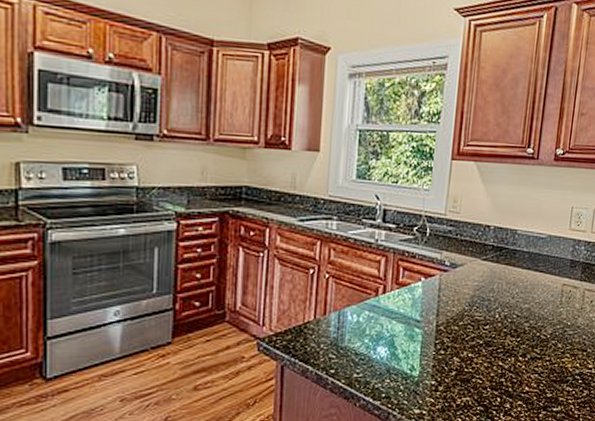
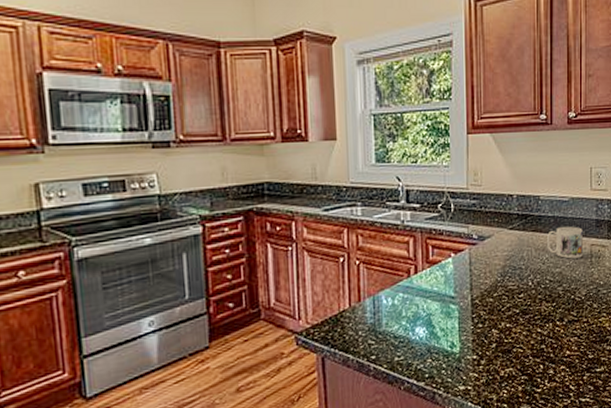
mug: none [518,263,556,296] -> present [546,226,583,259]

